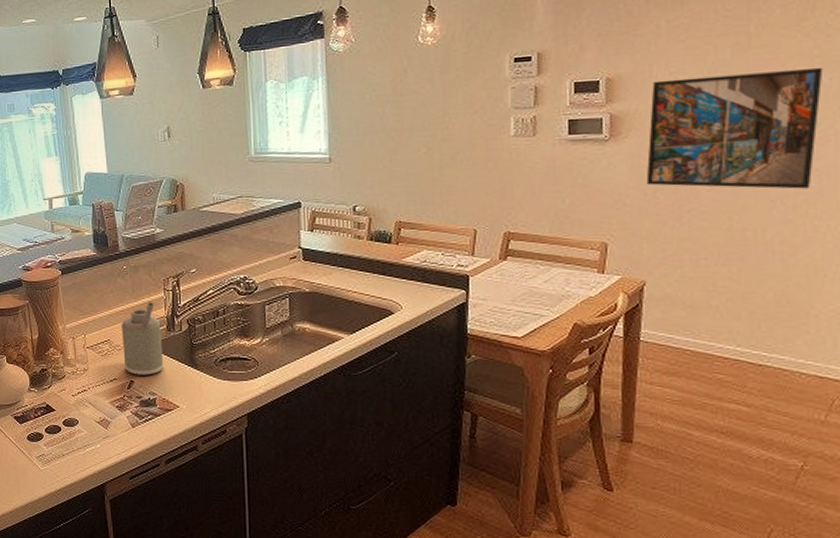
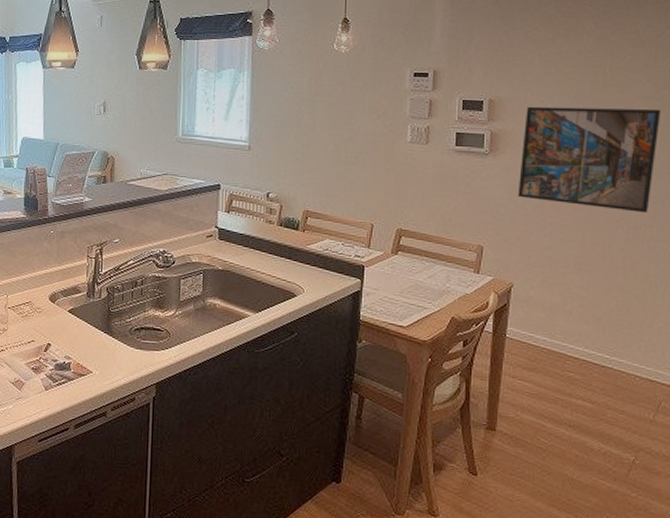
soap dispenser: present [121,302,164,375] -> none [43,268,82,340]

